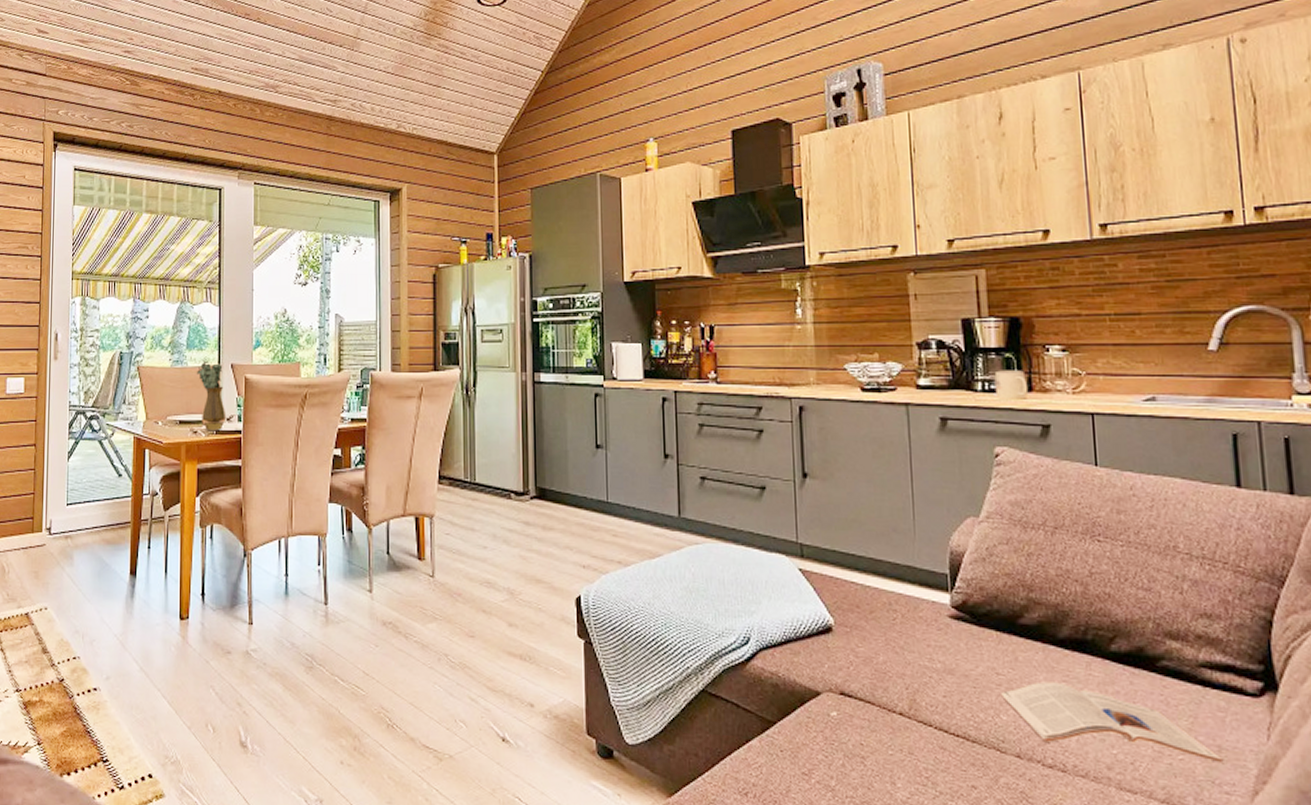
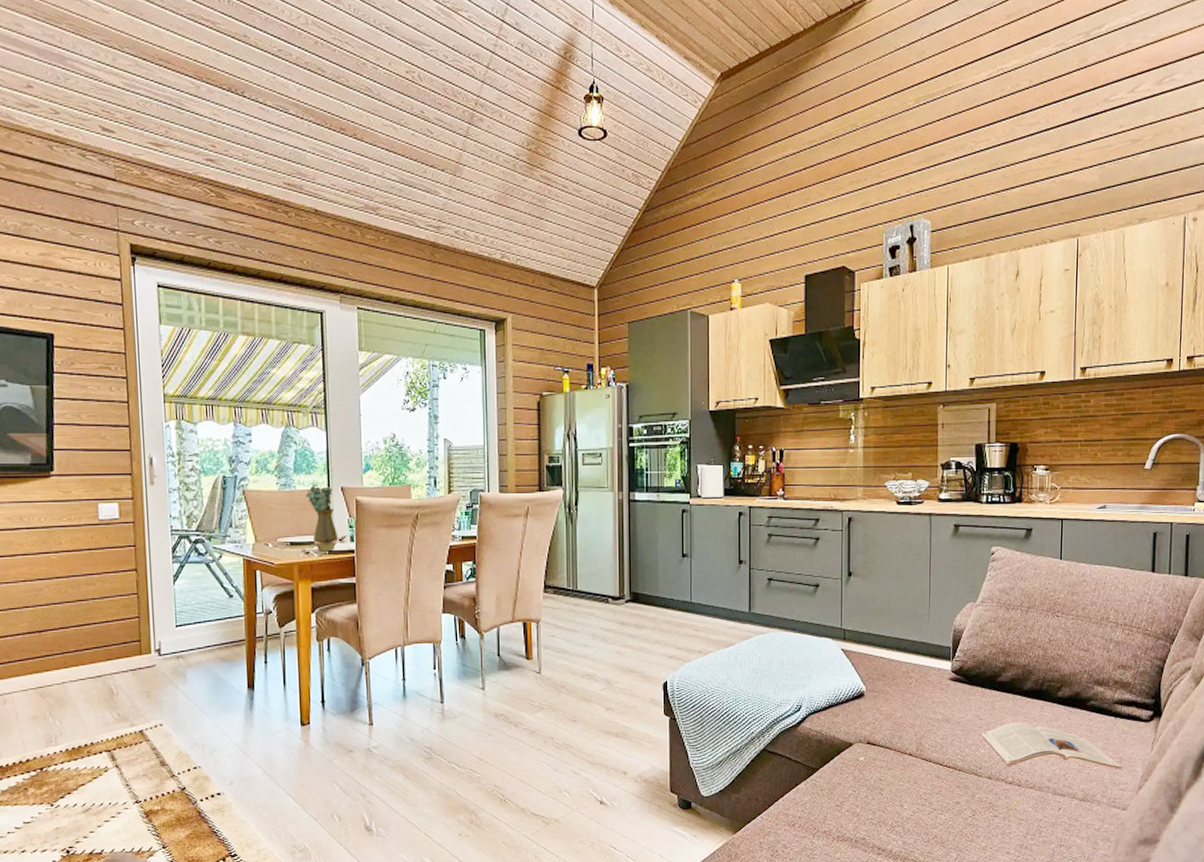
mug: present [994,370,1029,401] -> none [995,486,1019,510]

